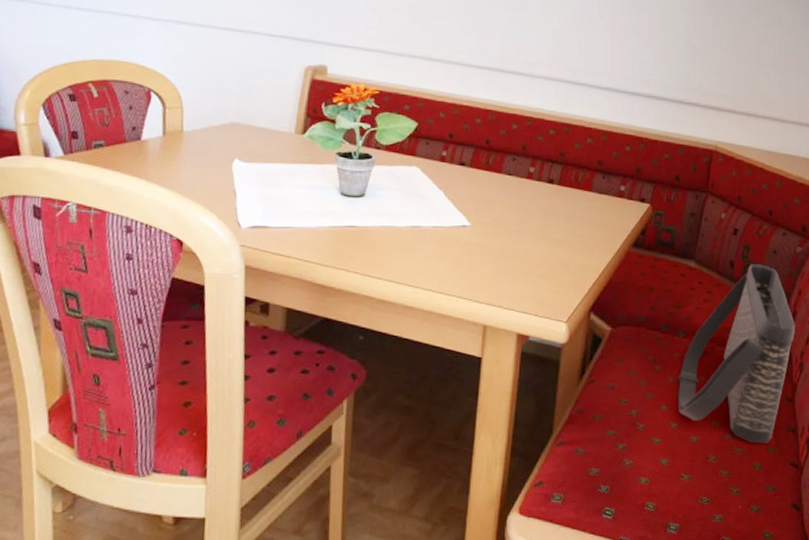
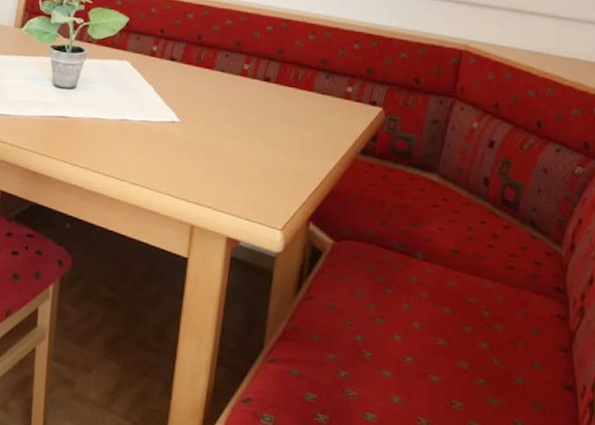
handbag: present [677,264,796,444] -> none [414,183,574,399]

